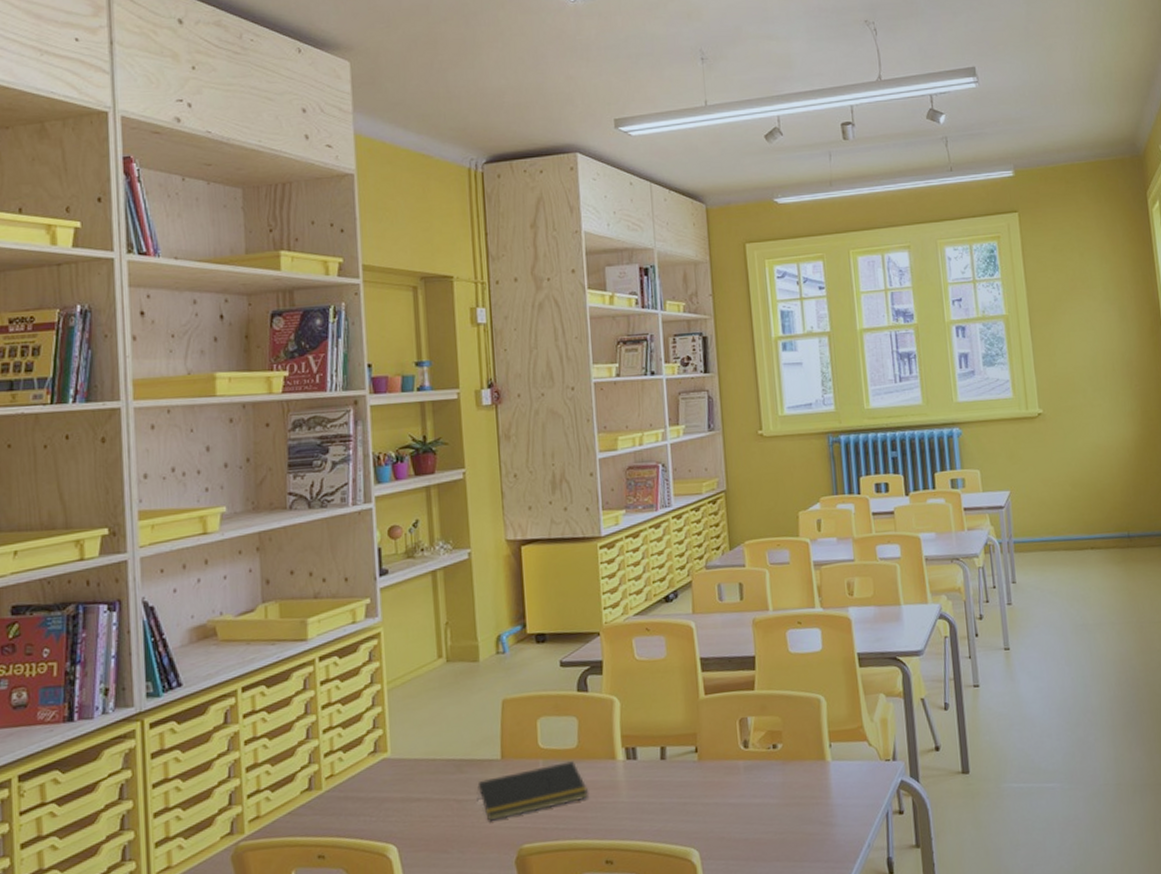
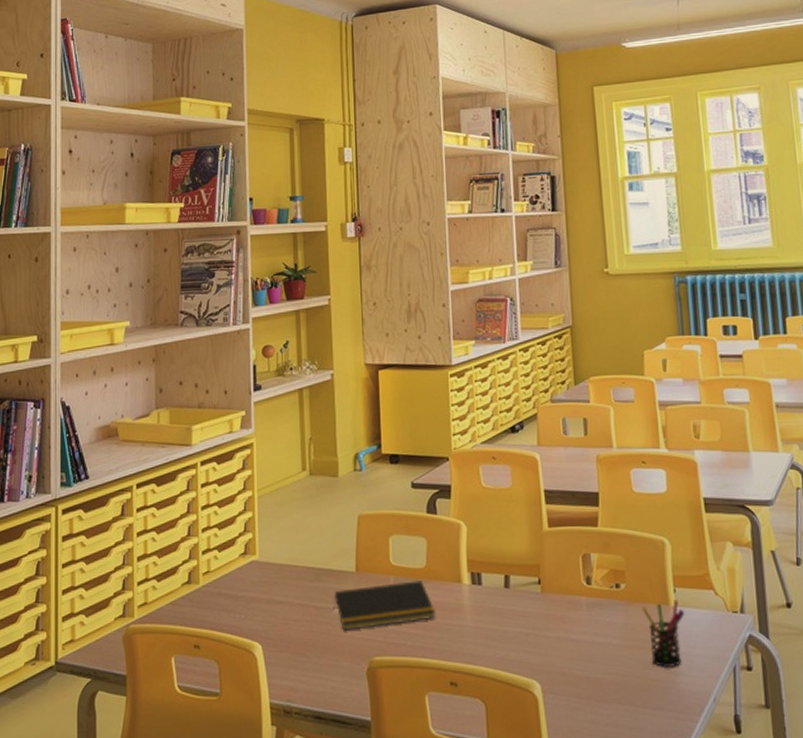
pen holder: none [798,754,840,821] -> present [641,599,685,667]

